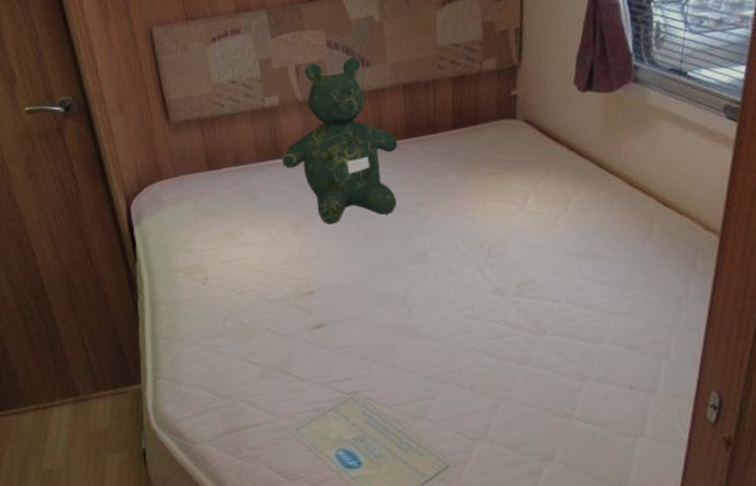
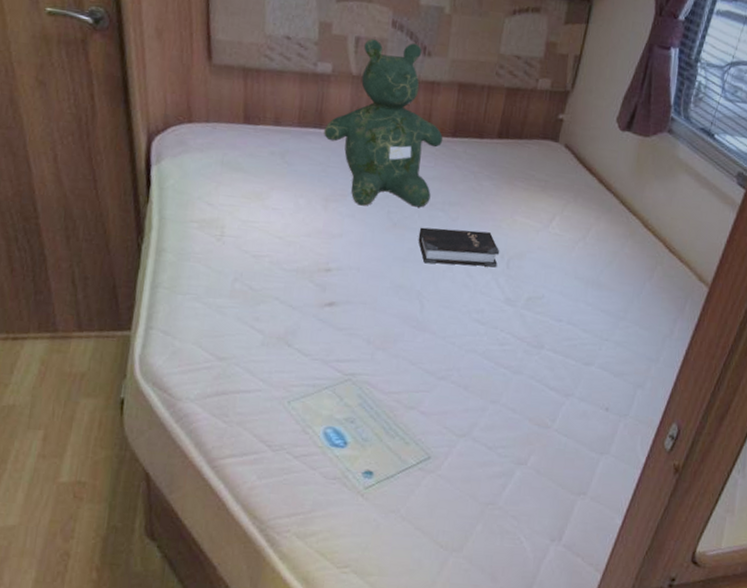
hardback book: none [391,225,479,269] -> present [418,227,500,268]

